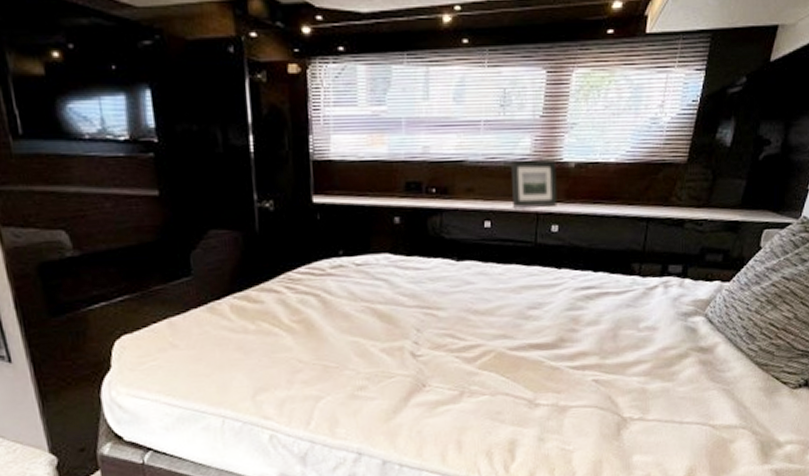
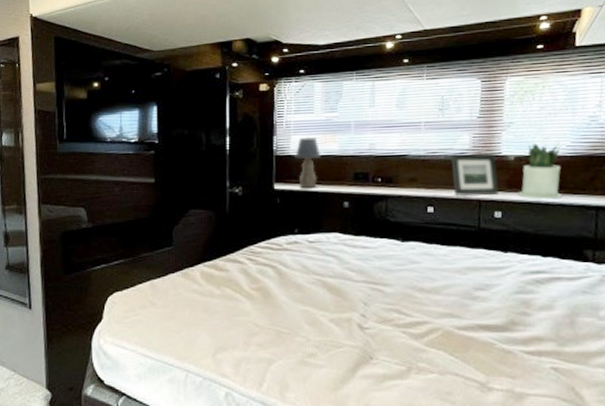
table lamp: none [336,136,368,202] -> present [295,136,322,189]
planter: none [575,147,622,212] -> present [518,142,562,200]

